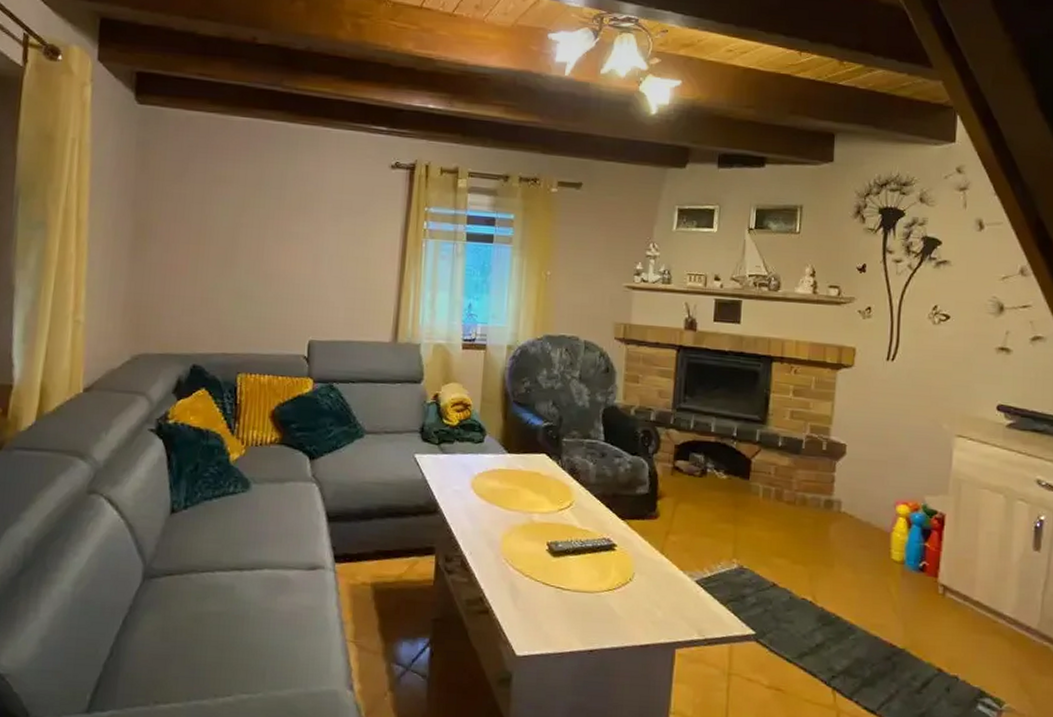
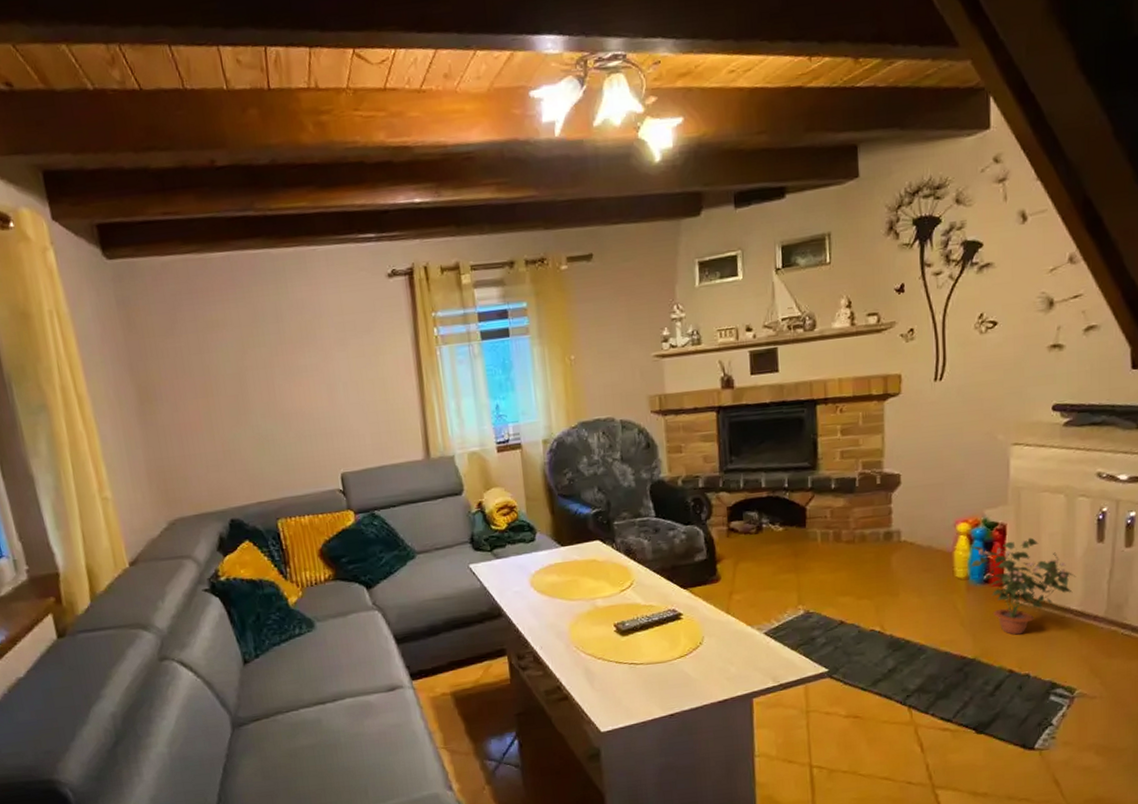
potted plant: none [907,531,1011,632] -> present [970,537,1076,635]

